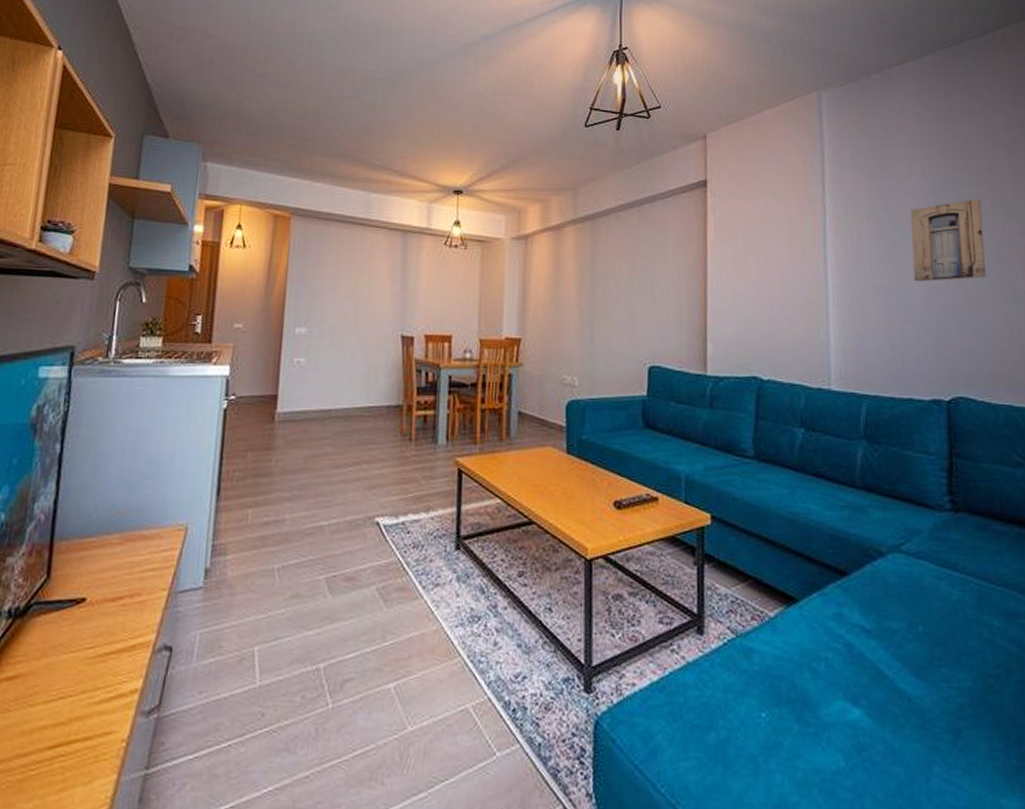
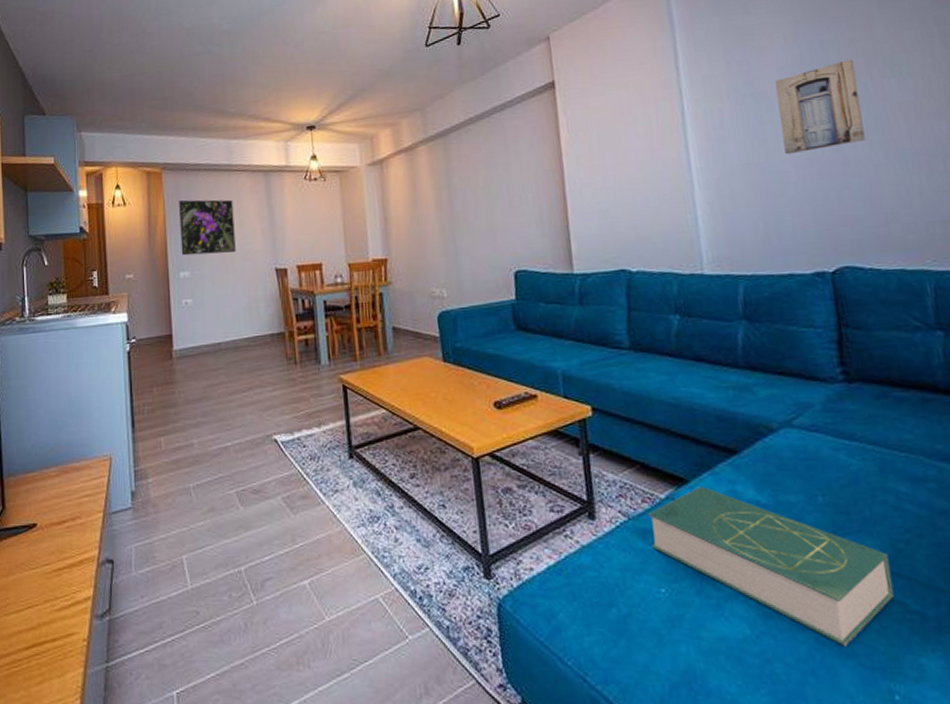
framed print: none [300,249,365,312] -> present [179,199,236,256]
book: none [757,607,982,783] -> present [649,486,894,646]

